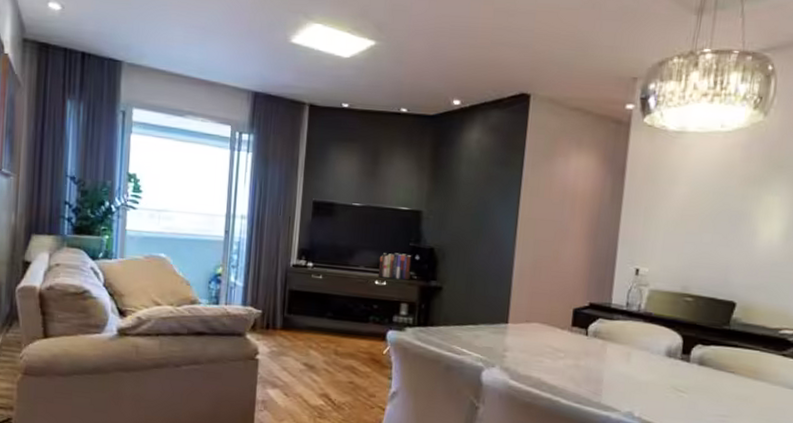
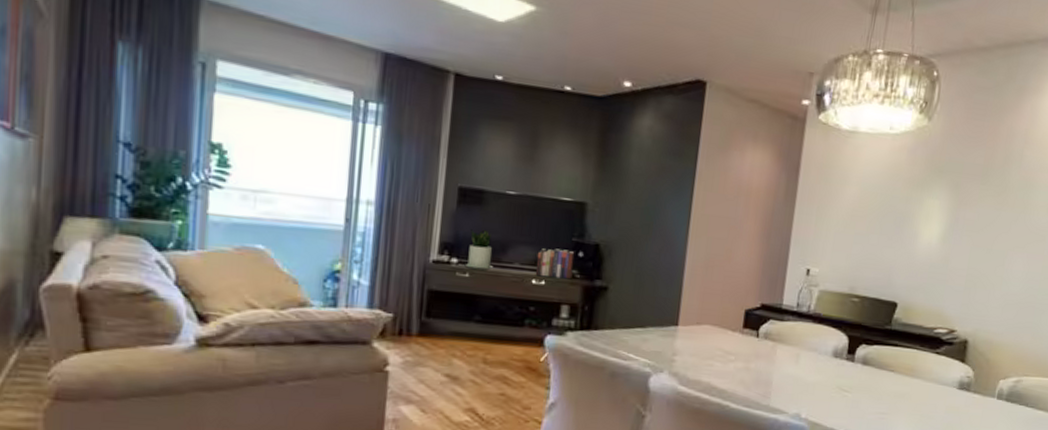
planter: none [318,237,342,273] -> present [464,229,493,270]

